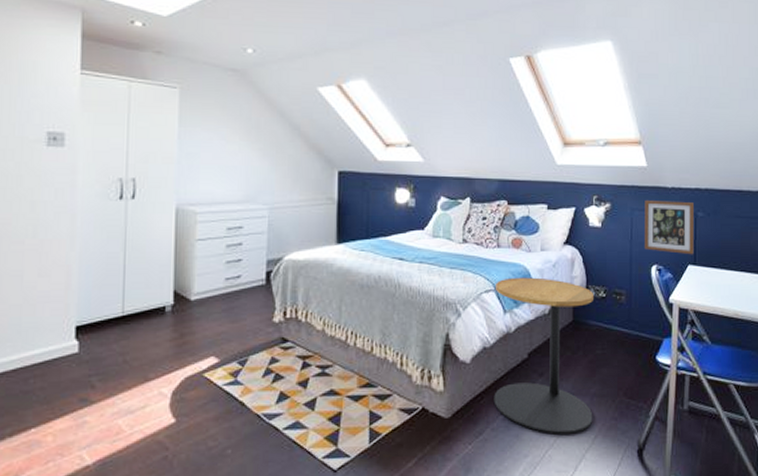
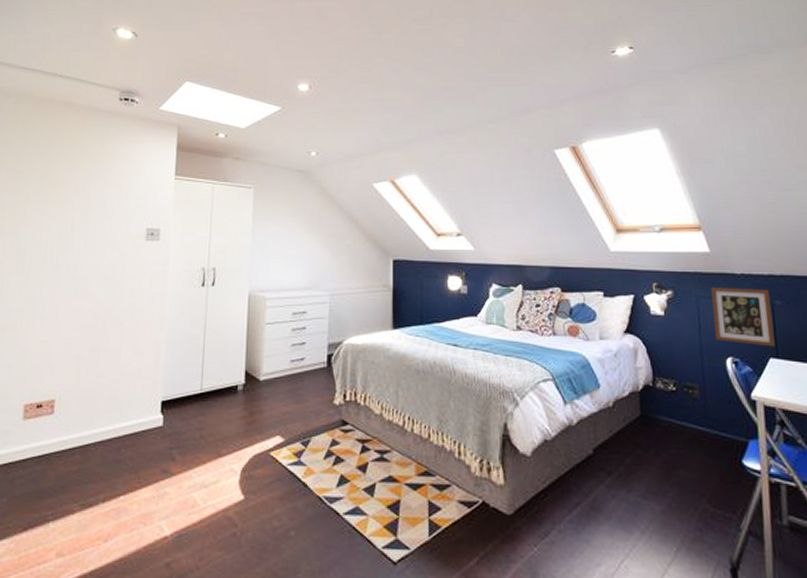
side table: present [494,277,595,435] -> none [554,367,674,543]

